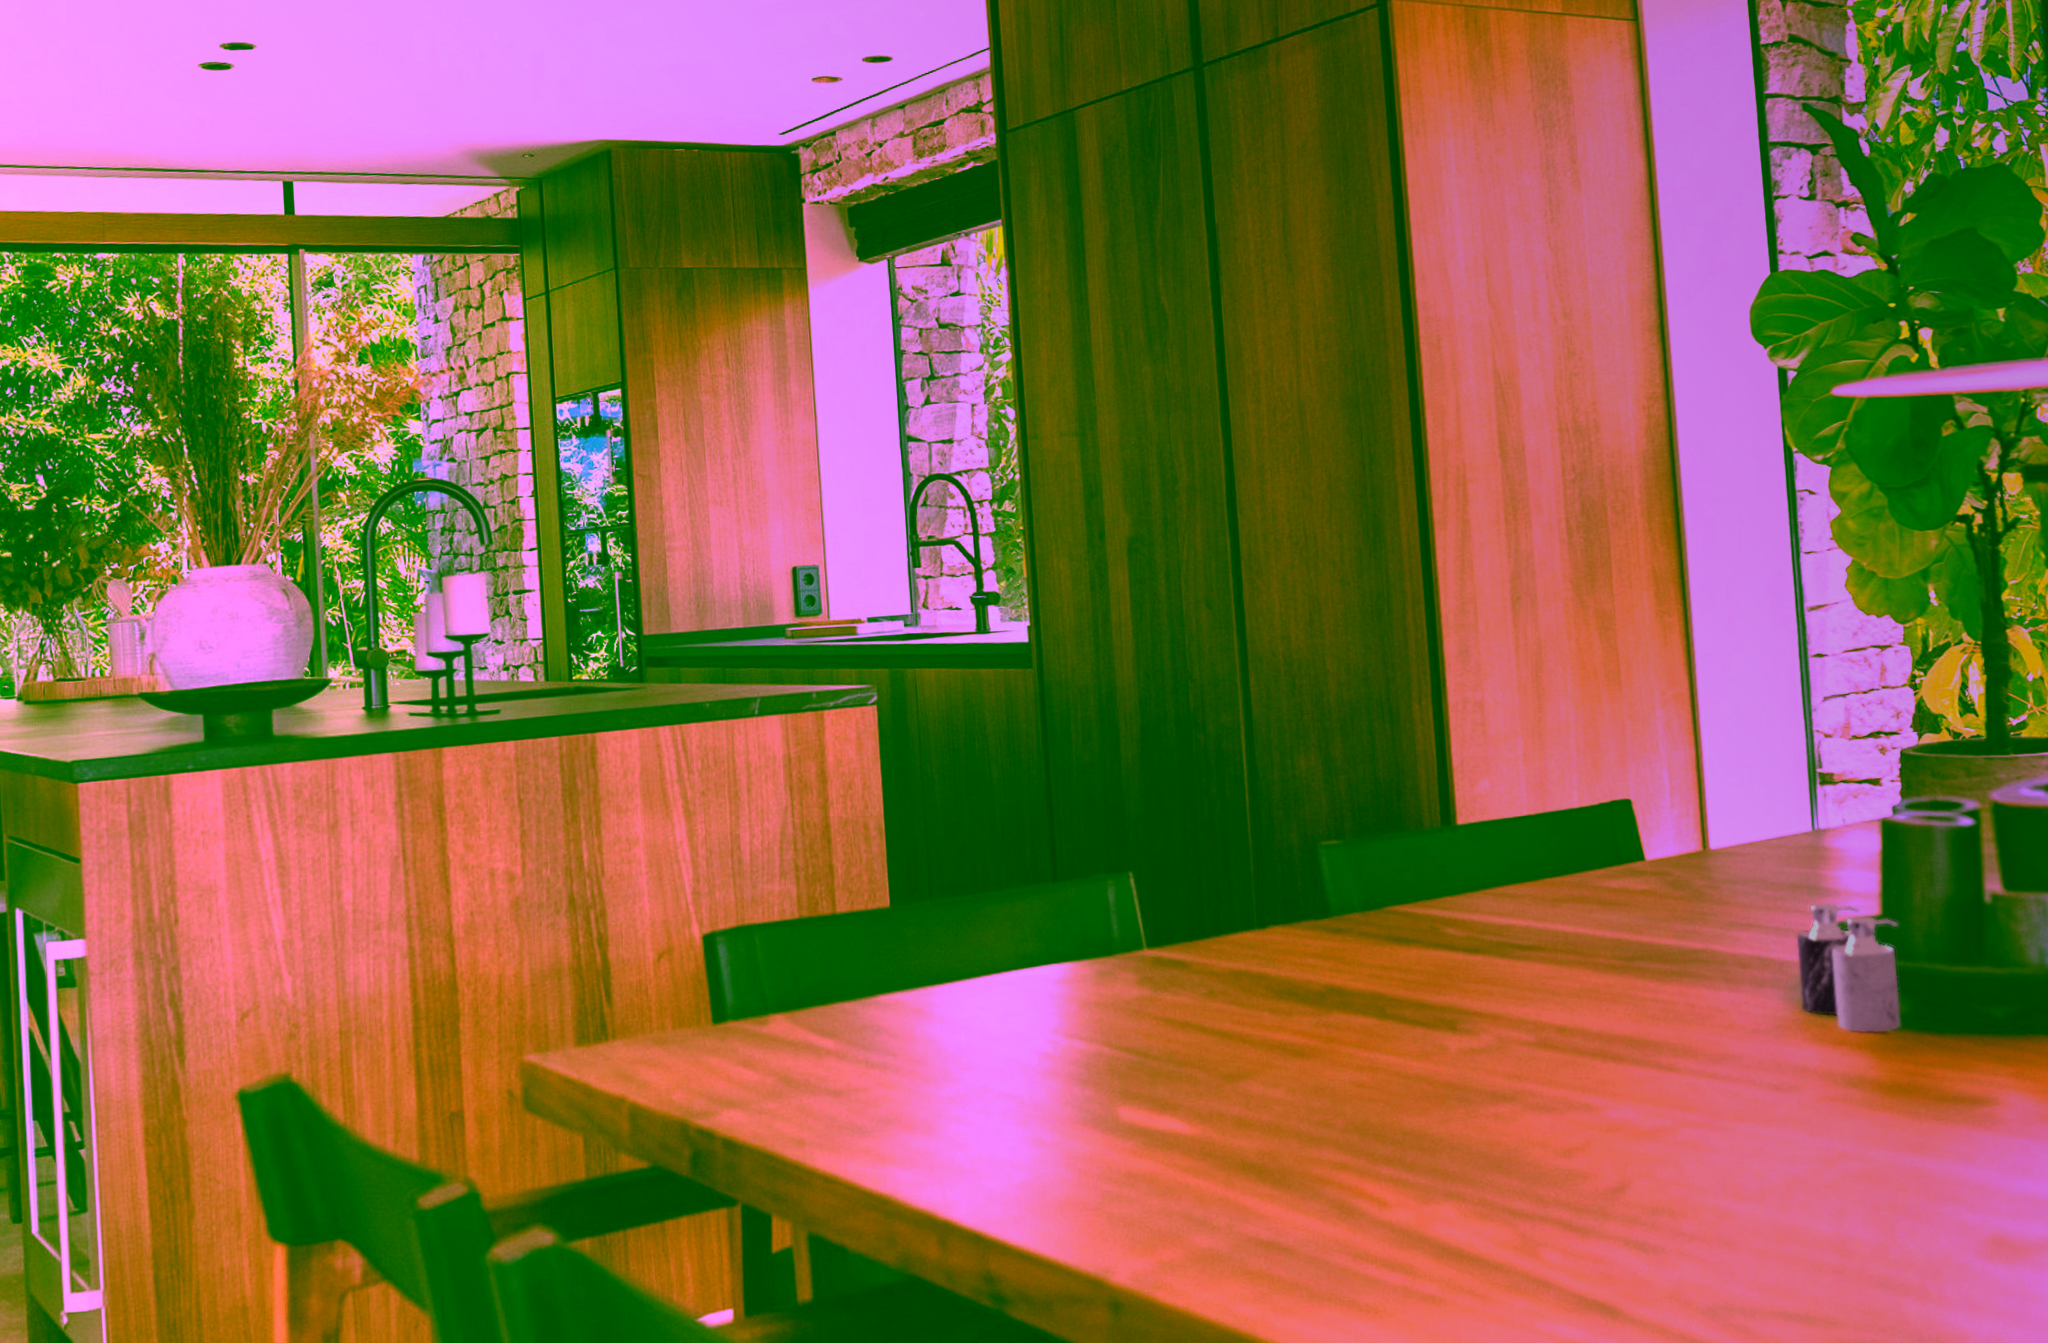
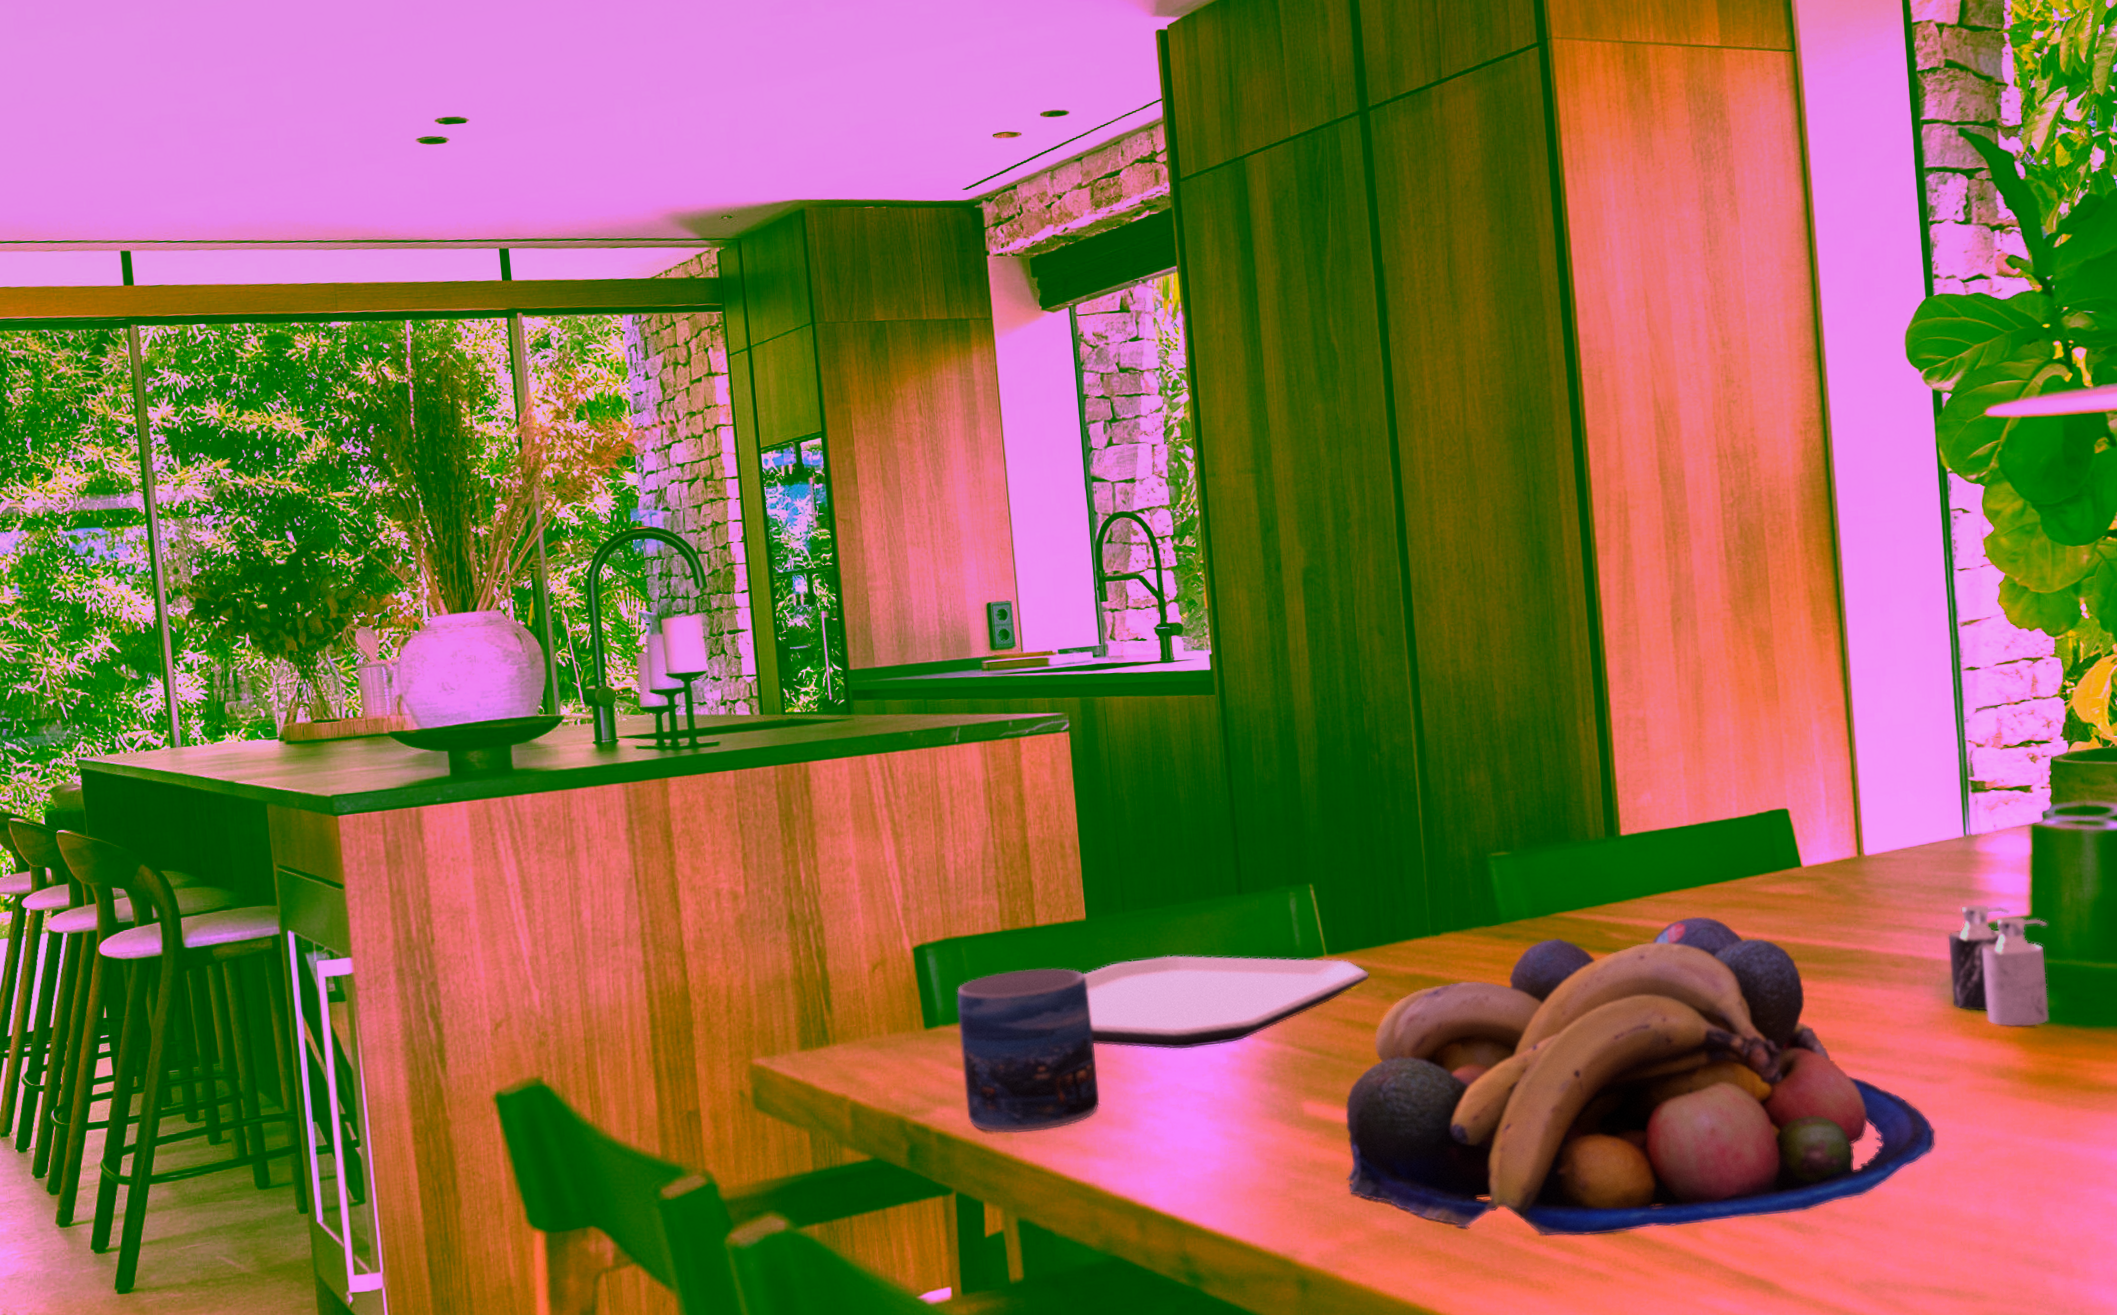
mug: none [748,959,901,1140] -> present [956,967,1100,1134]
plate: none [885,947,1191,1048] -> present [1083,955,1370,1049]
fruit bowl: none [1164,912,1785,1255] -> present [1346,916,1935,1236]

